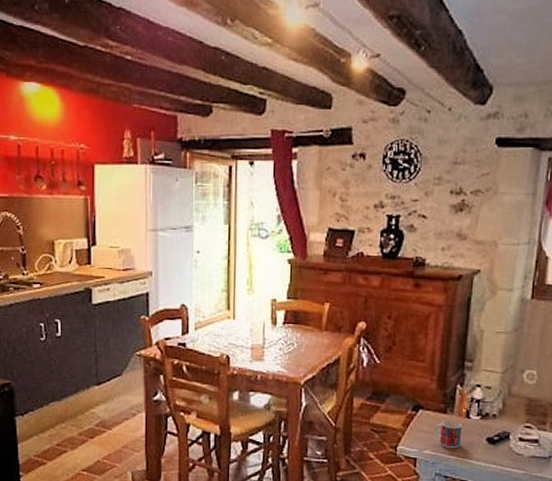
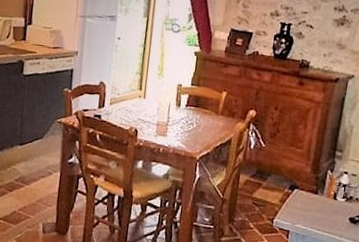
mug: present [434,420,463,449] -> none [305,200,330,225]

